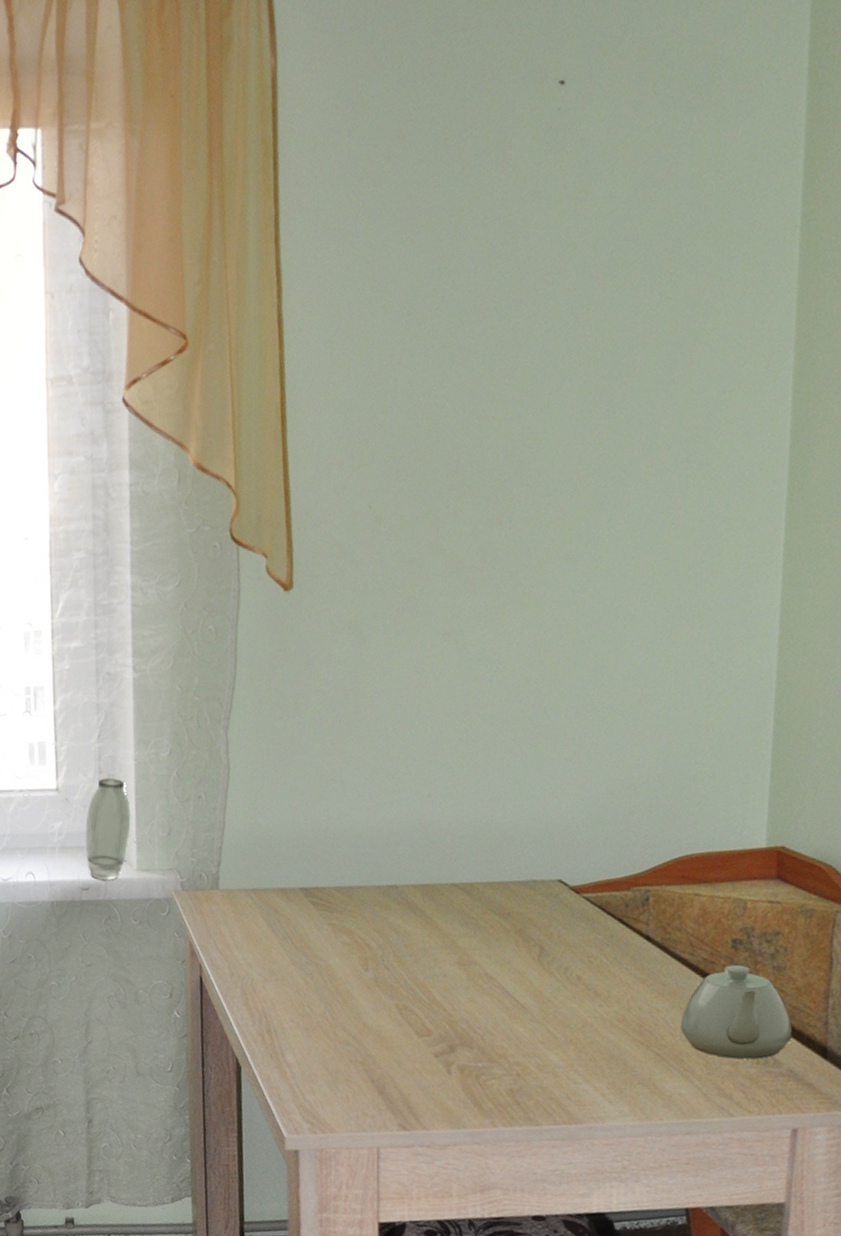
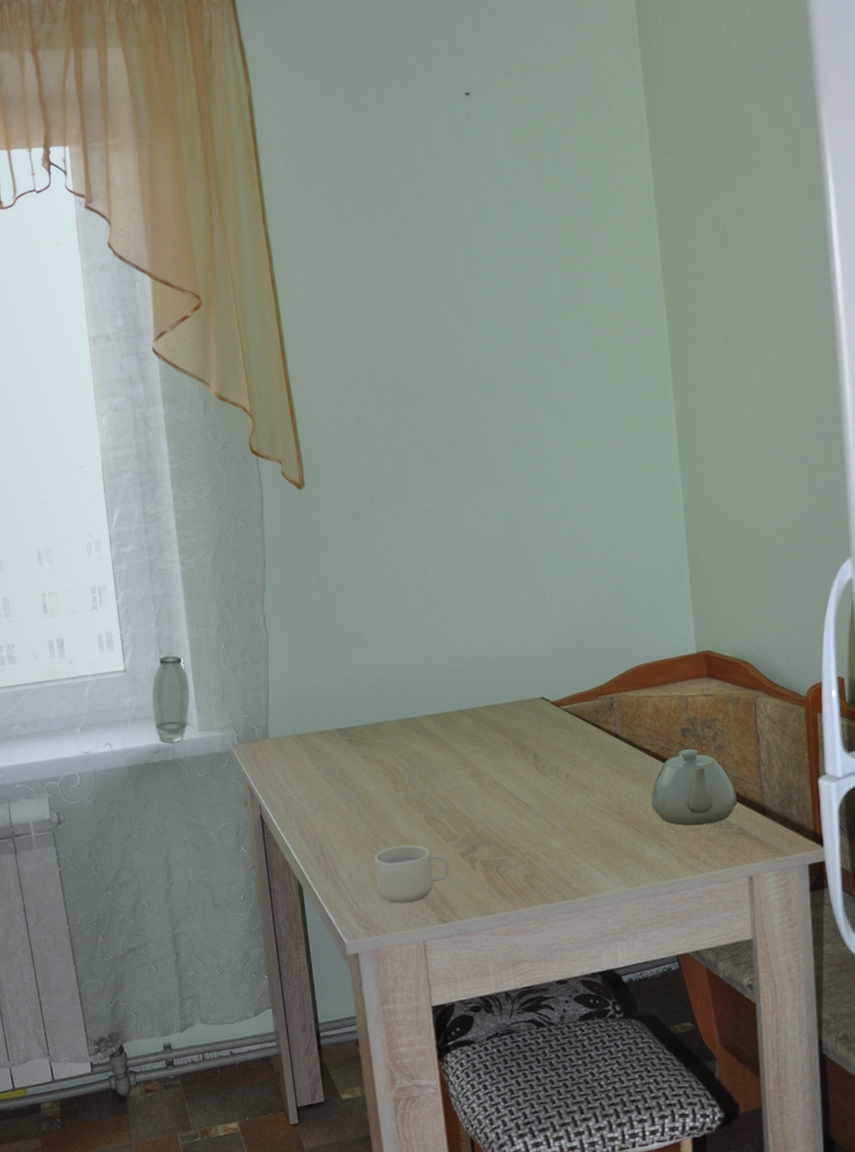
cup: none [329,1034,420,1102] -> present [374,845,450,904]

